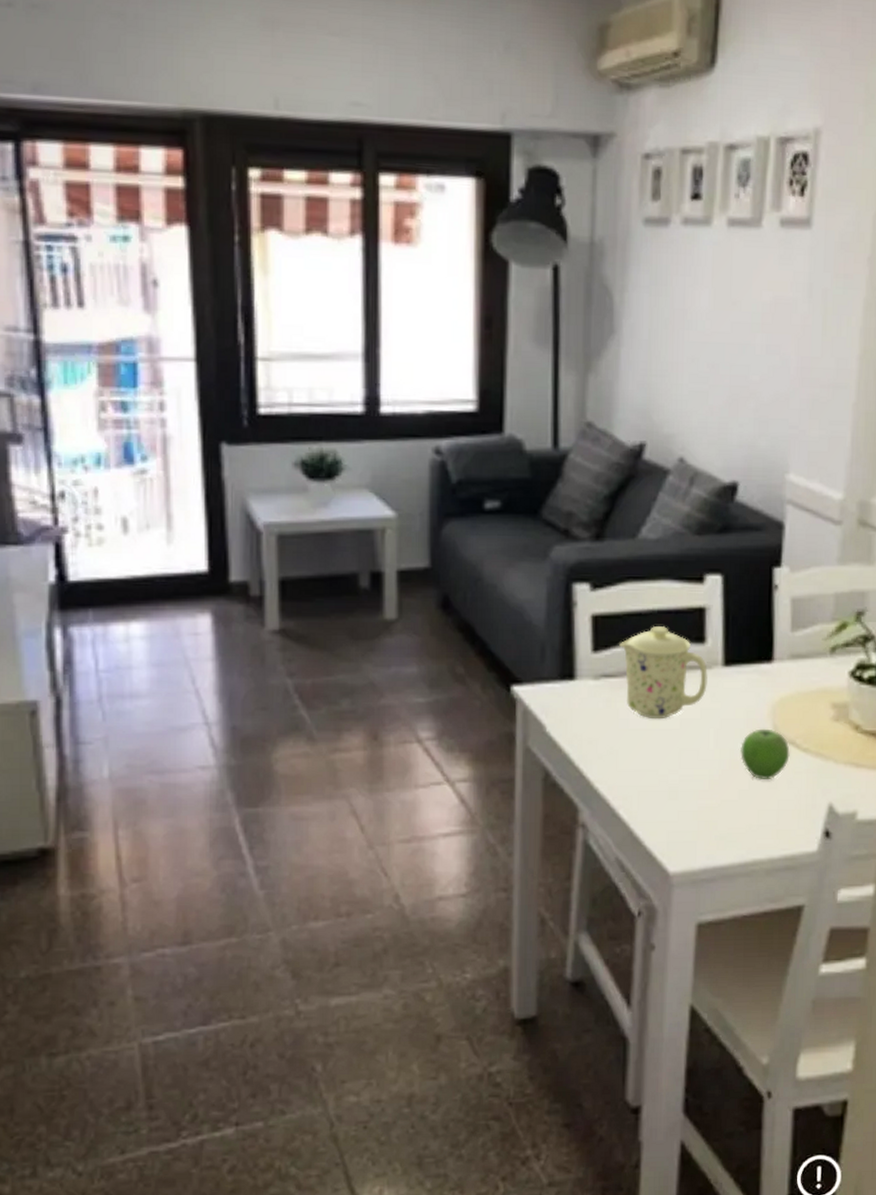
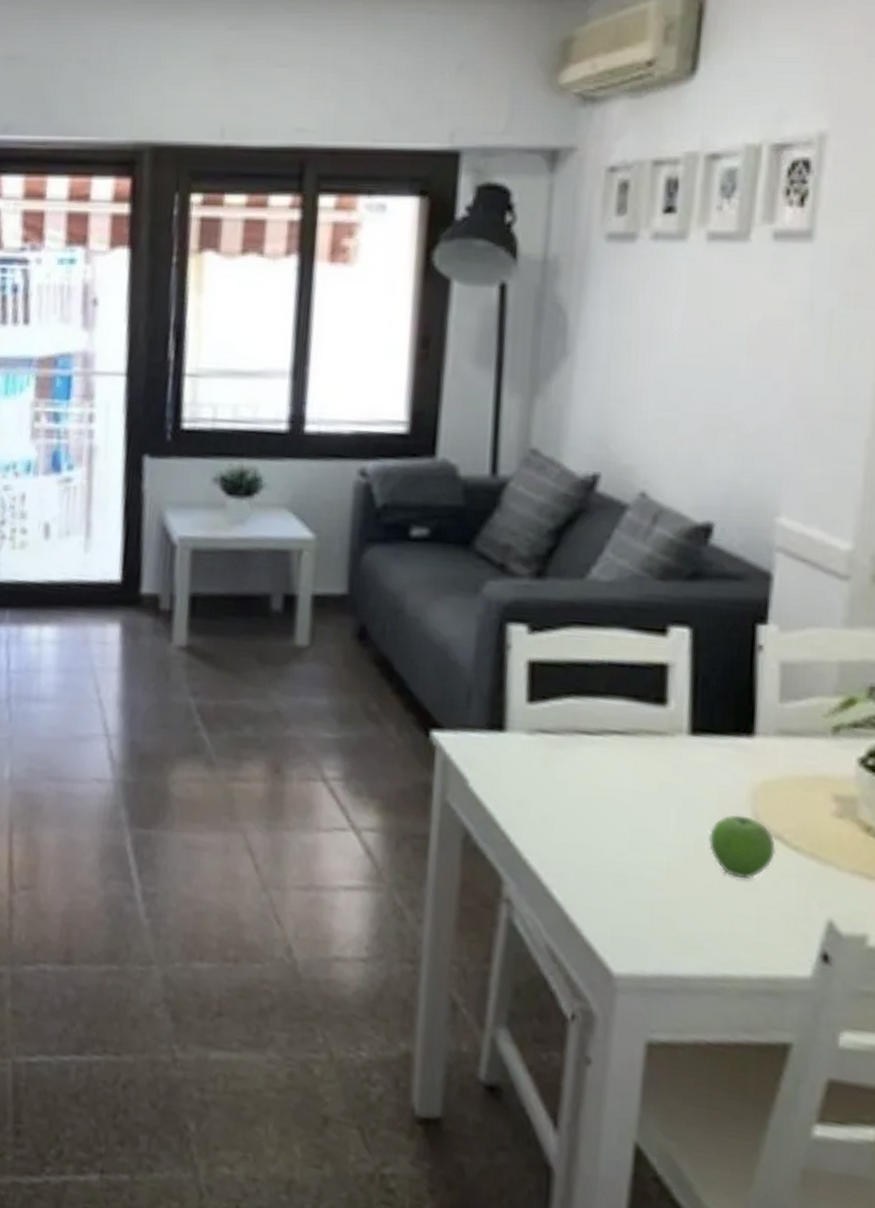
mug: present [619,626,708,720] -> none [560,680,669,789]

